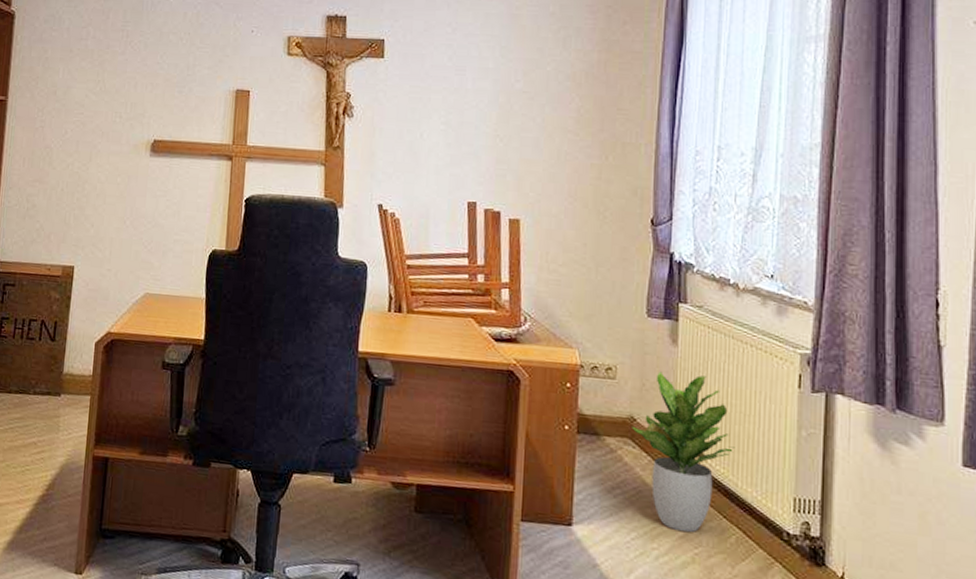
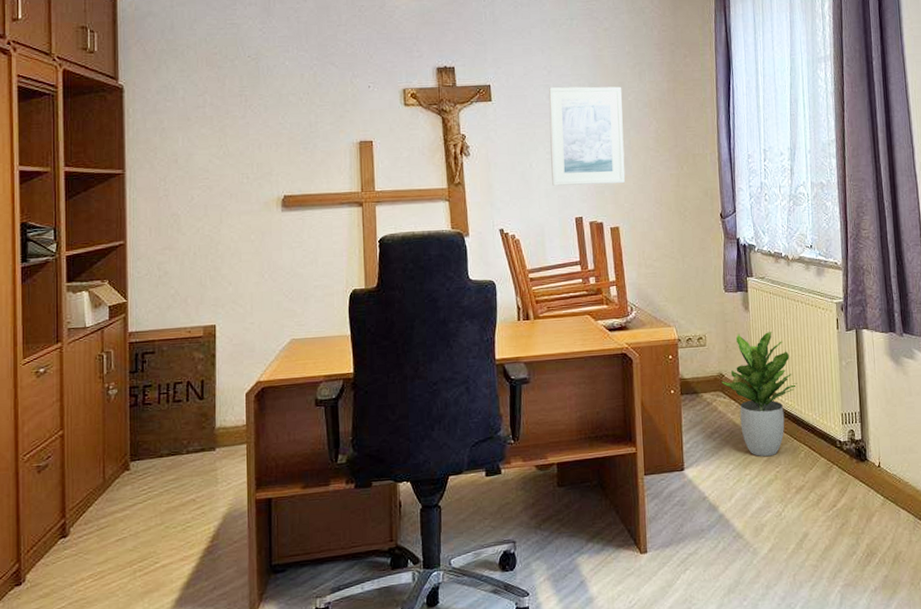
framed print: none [444,48,540,169] -> present [549,86,626,186]

